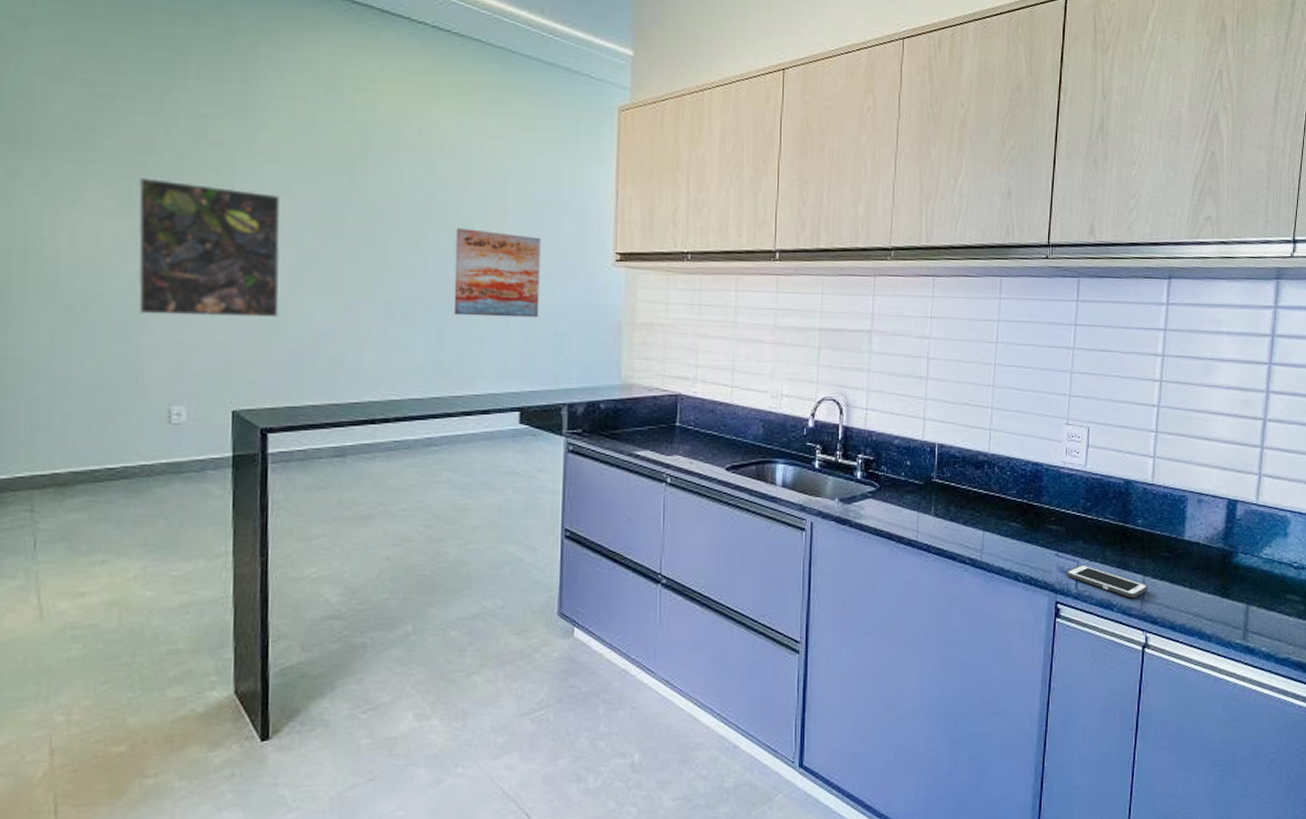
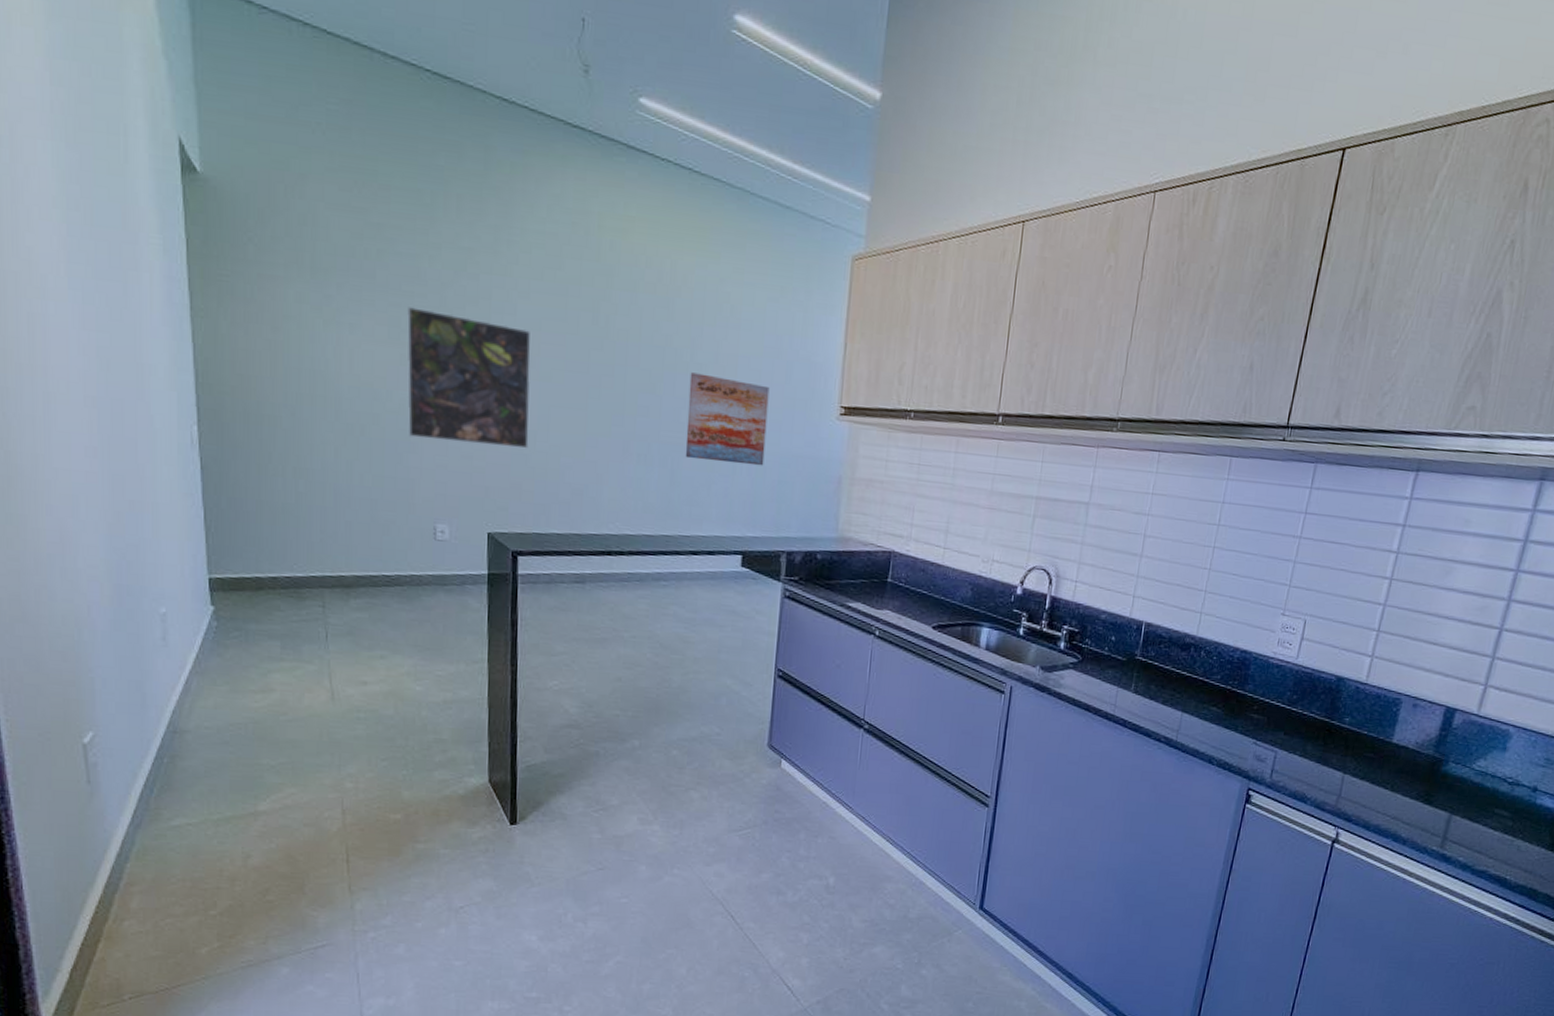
cell phone: present [1066,564,1148,599] -> none [1262,755,1347,794]

